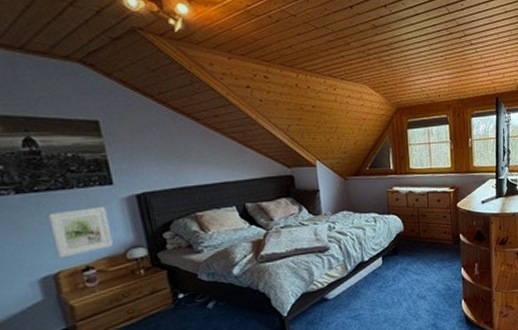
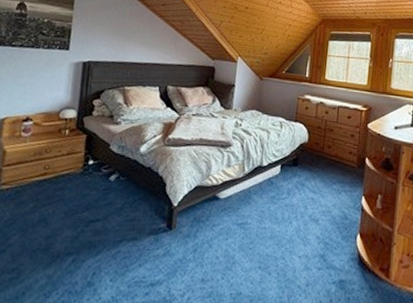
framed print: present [47,207,113,259] -> none [9,66,58,106]

